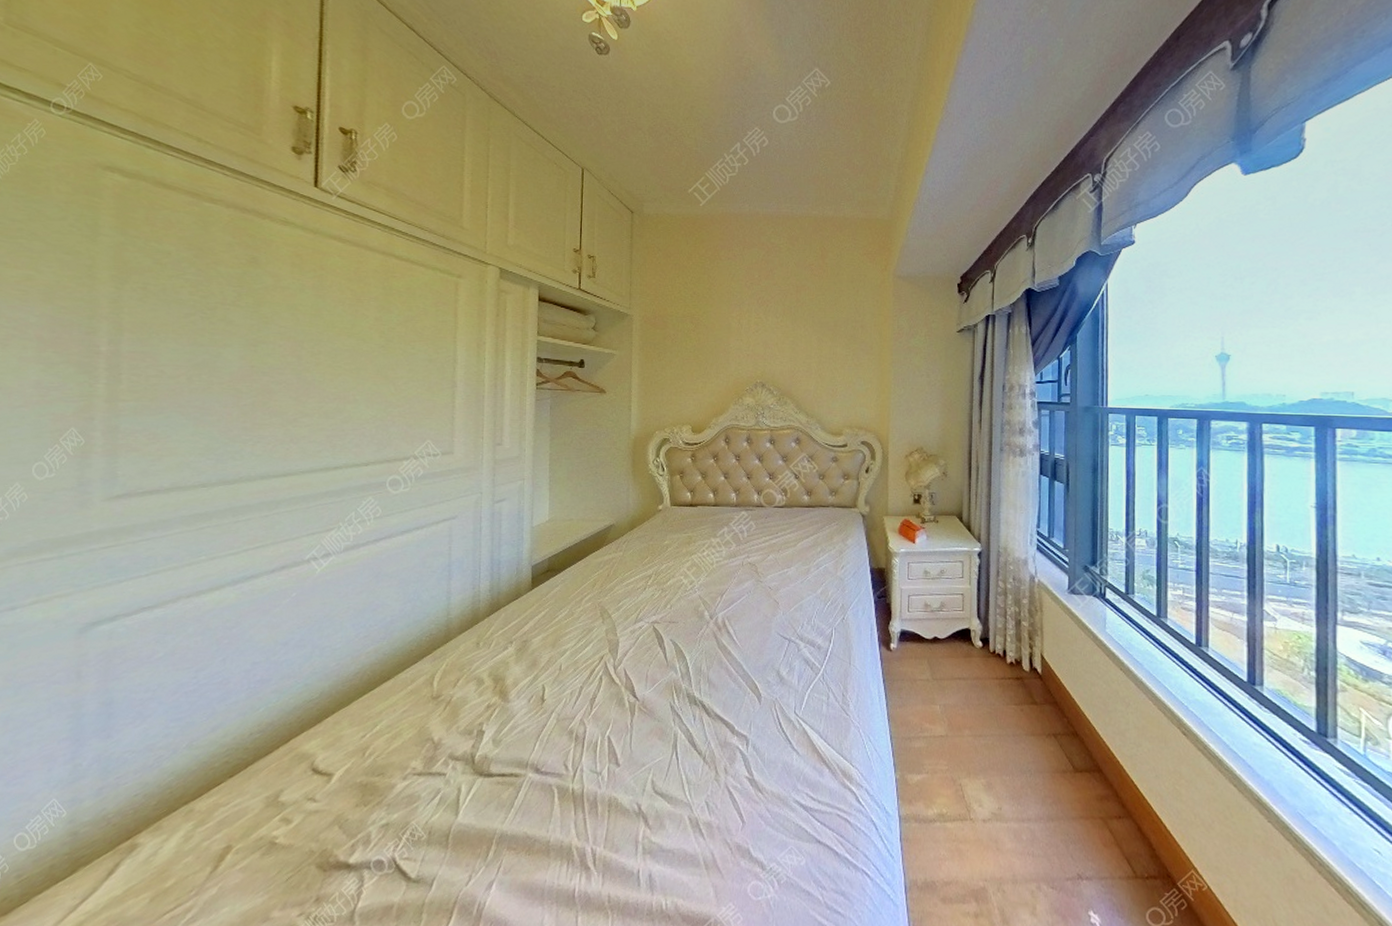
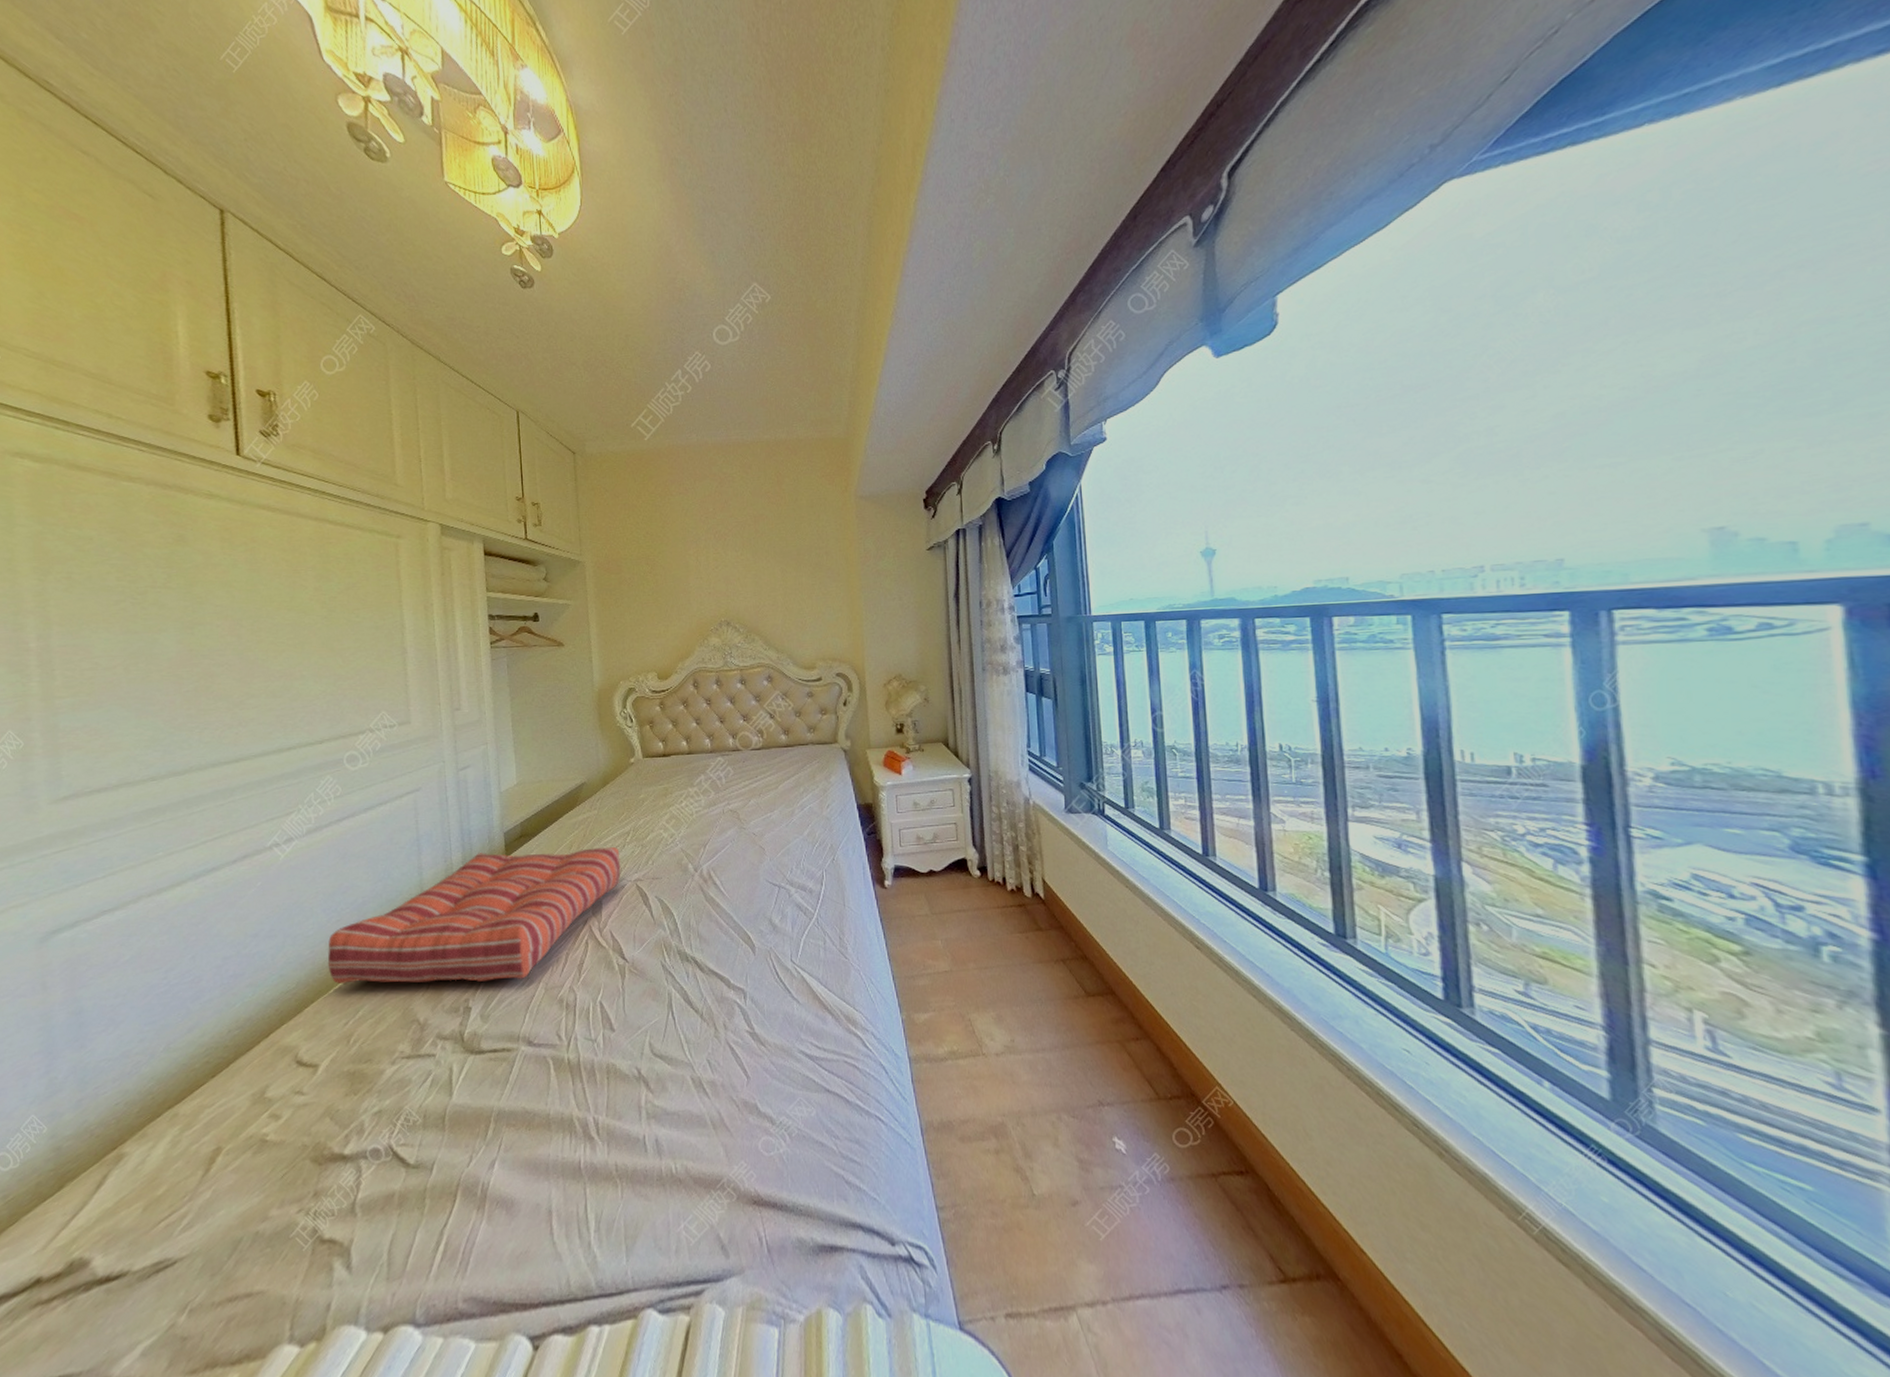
seat cushion: none [351,583,640,708] -> present [327,846,621,984]

